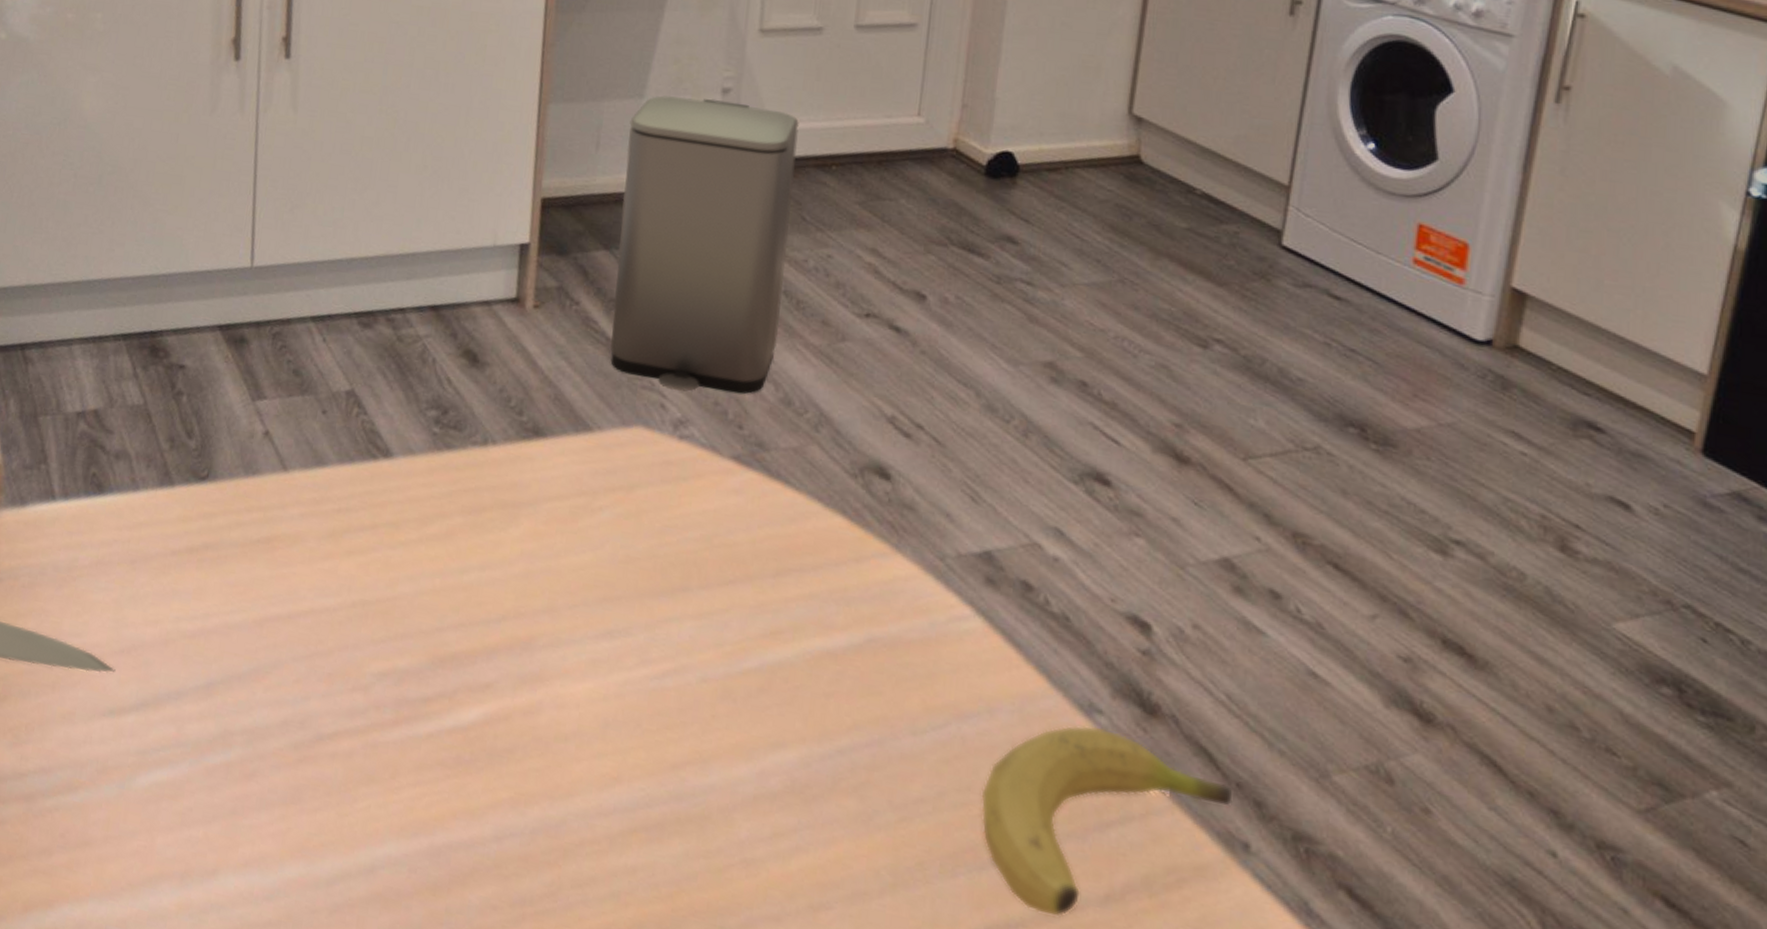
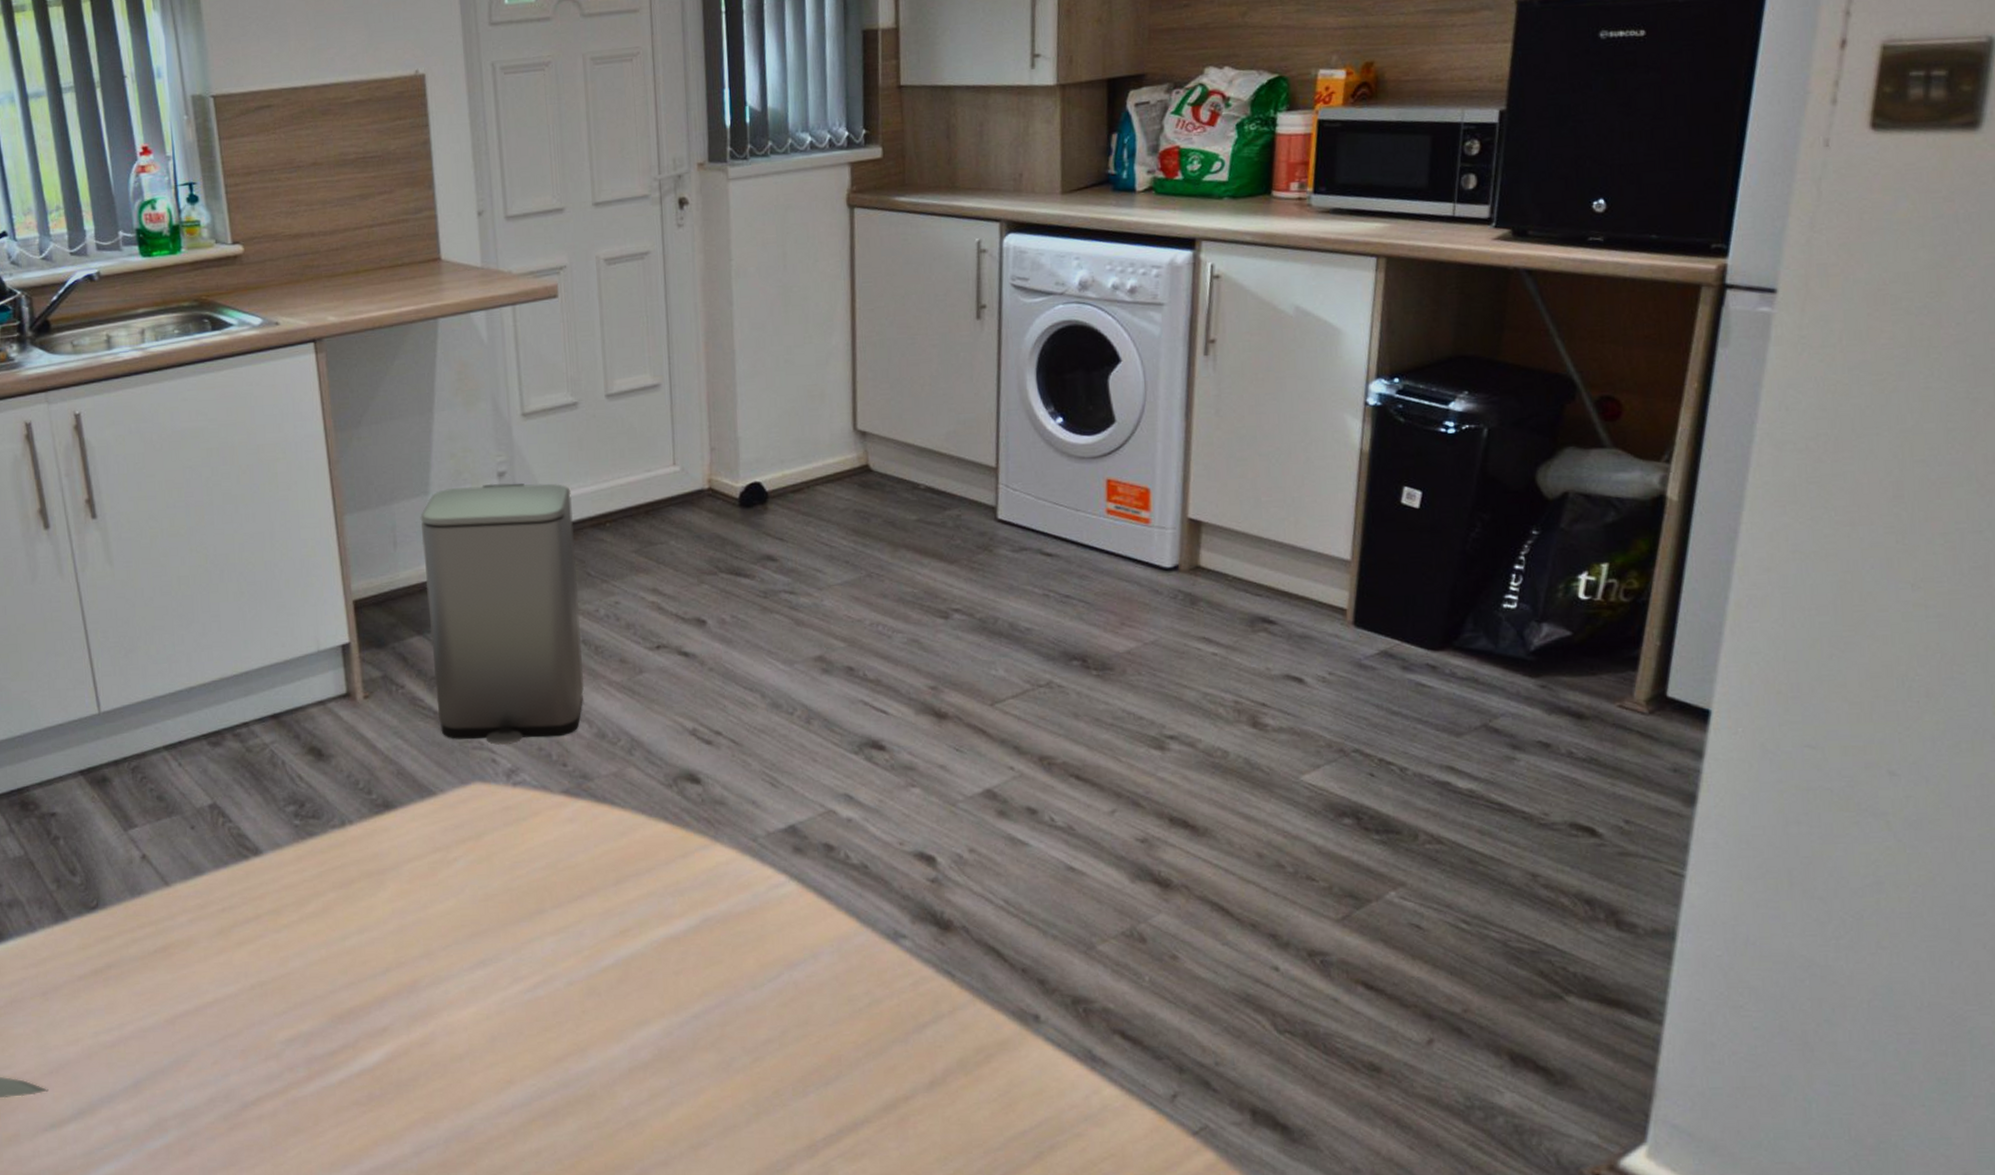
fruit: present [981,725,1233,916] -> none [817,949,1021,1108]

